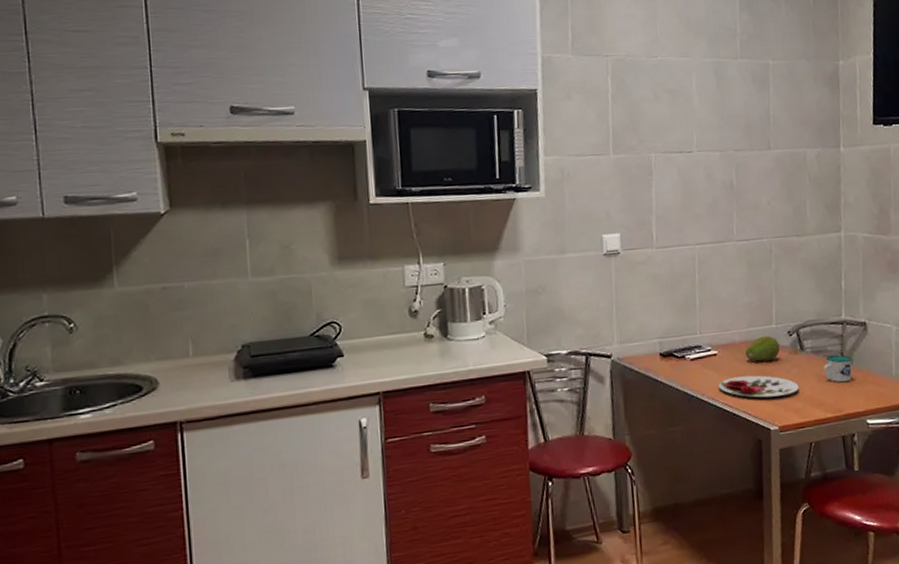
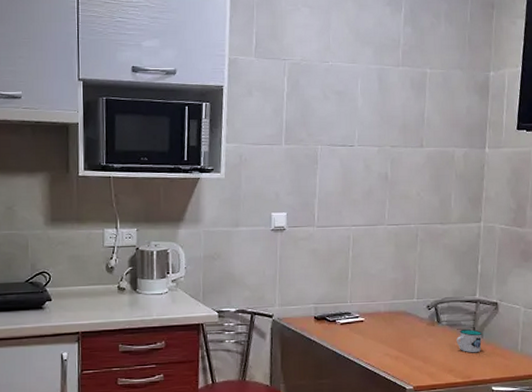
plate: present [718,375,799,398] -> none [363,341,434,361]
fruit: present [745,335,780,362] -> none [389,308,419,330]

